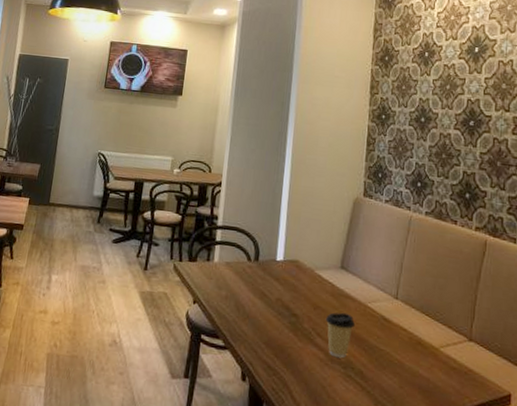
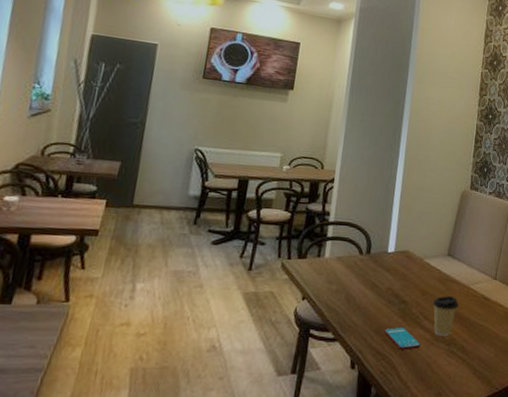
smartphone: none [275,341,314,368] -> present [384,327,421,350]

